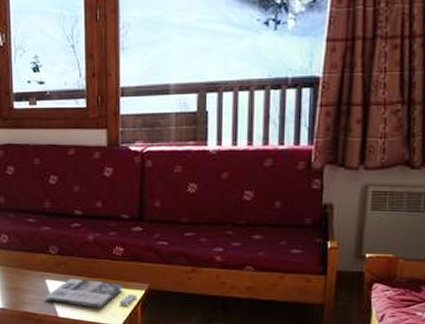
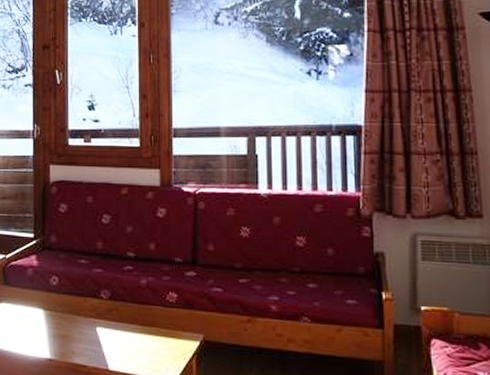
magazine: present [45,279,138,308] -> none [95,327,192,361]

